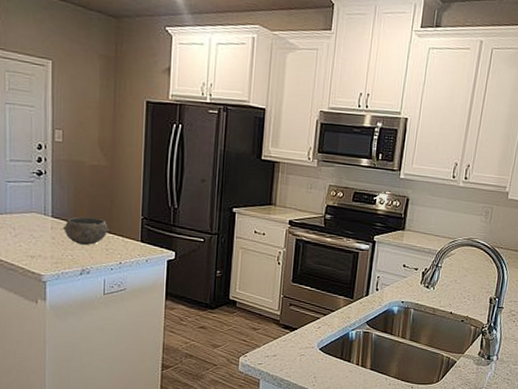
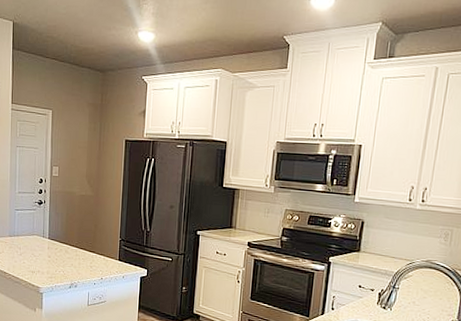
bowl: present [63,216,109,245] -> none [57,238,93,263]

